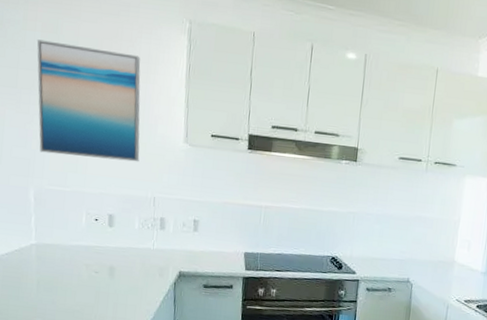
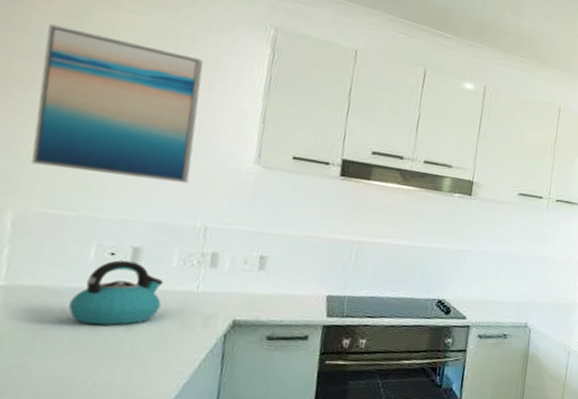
kettle: none [74,224,131,274] -> present [68,260,164,326]

